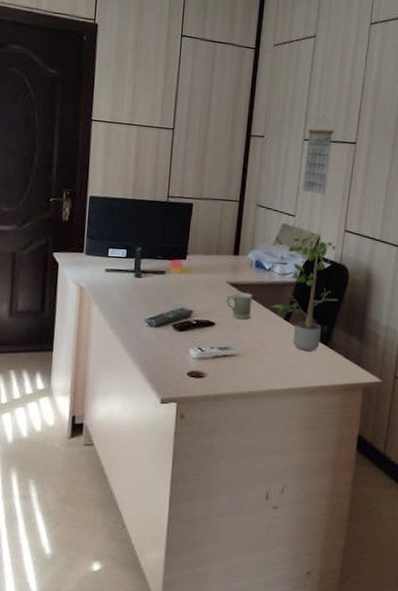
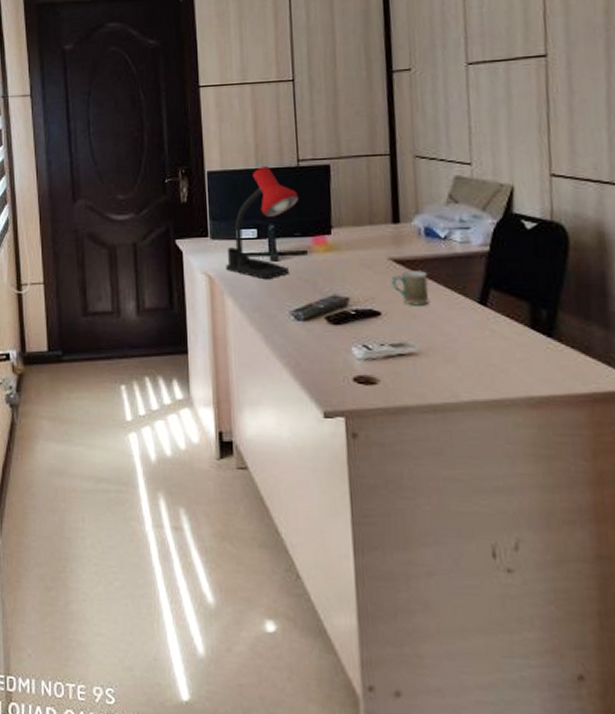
desk lamp: none [96,197,165,293] -> present [226,165,300,280]
potted plant: present [269,237,338,351] -> none [454,190,558,346]
calendar: present [302,115,334,196] -> none [472,27,512,132]

